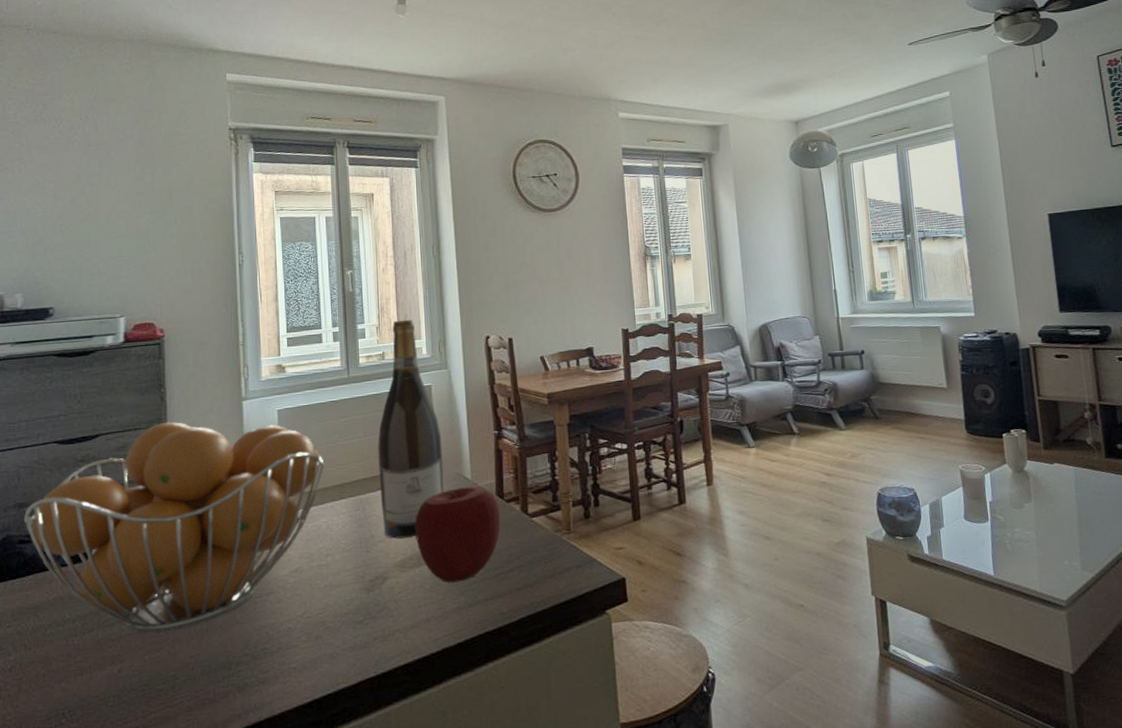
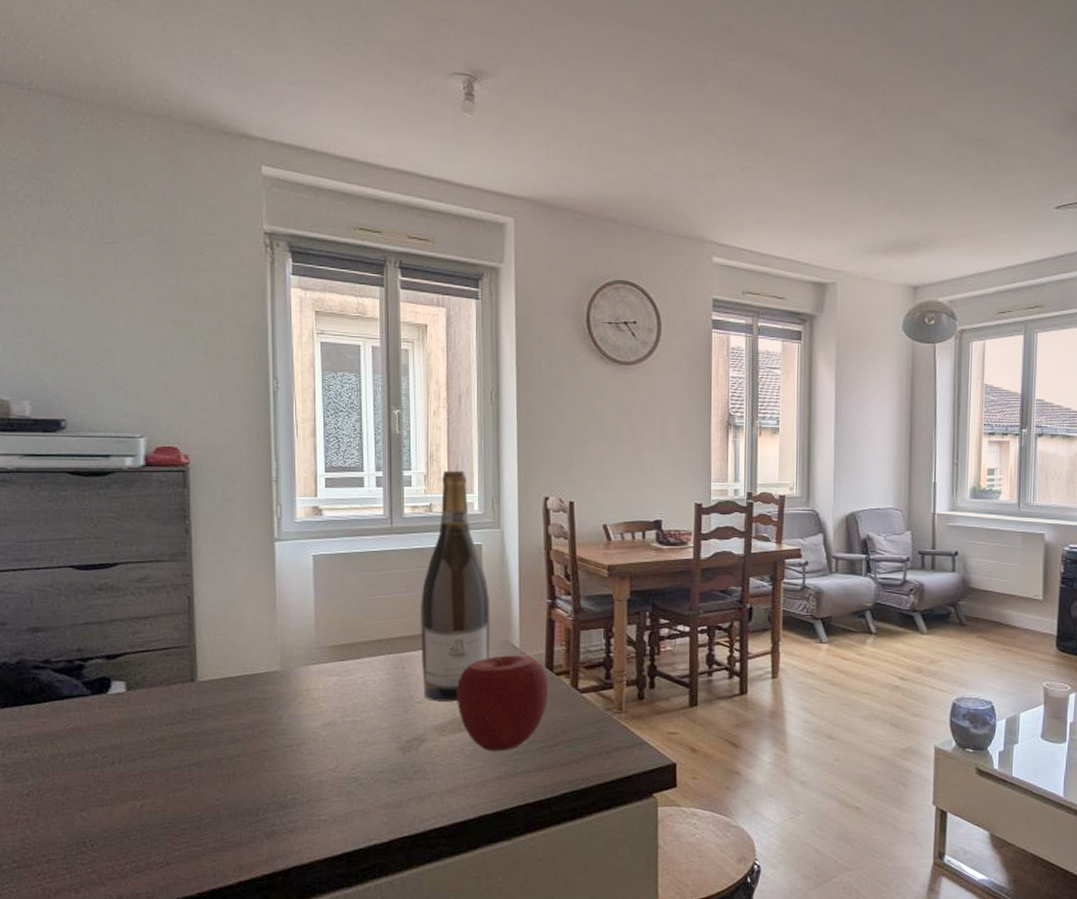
fruit basket: present [24,421,325,633] -> none [39,556,363,773]

